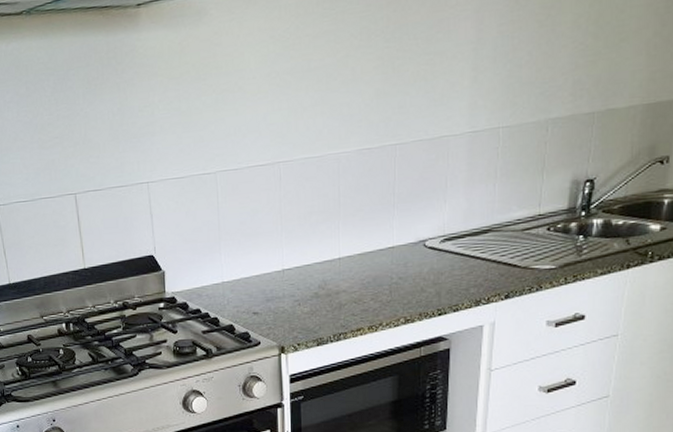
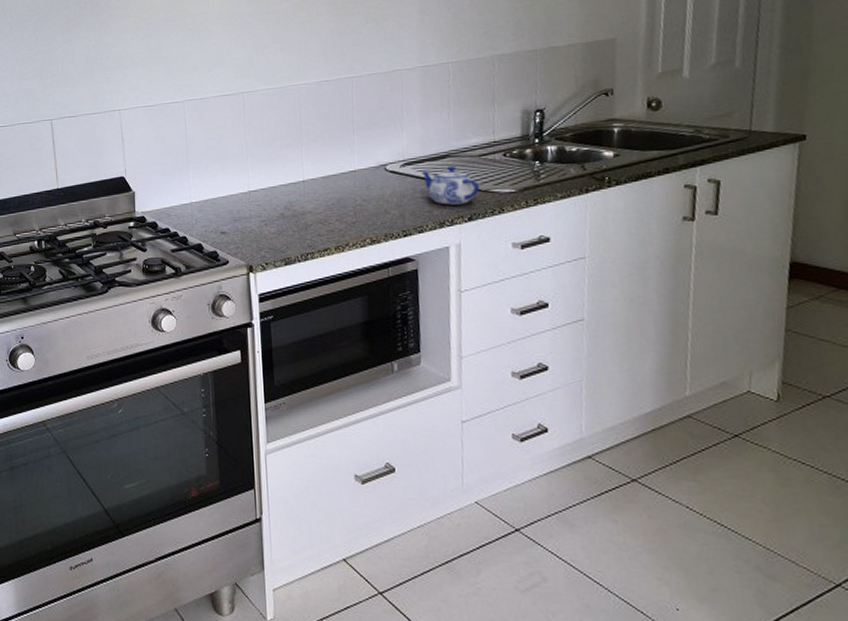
teapot: none [461,241,520,283] -> present [421,165,480,205]

